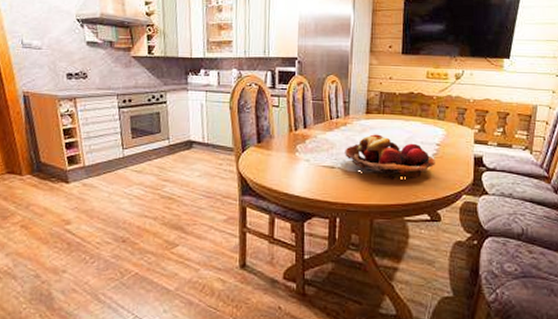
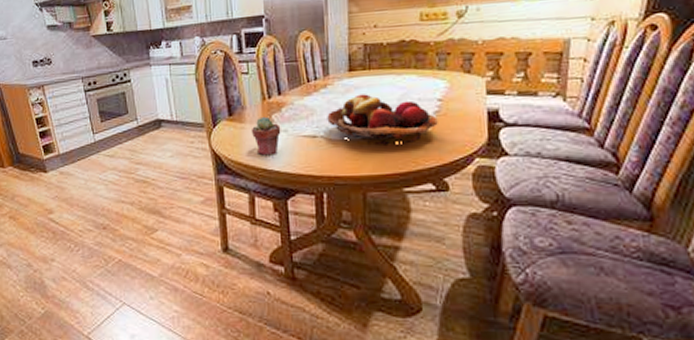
potted succulent: none [278,146,304,182] -> present [252,116,281,156]

